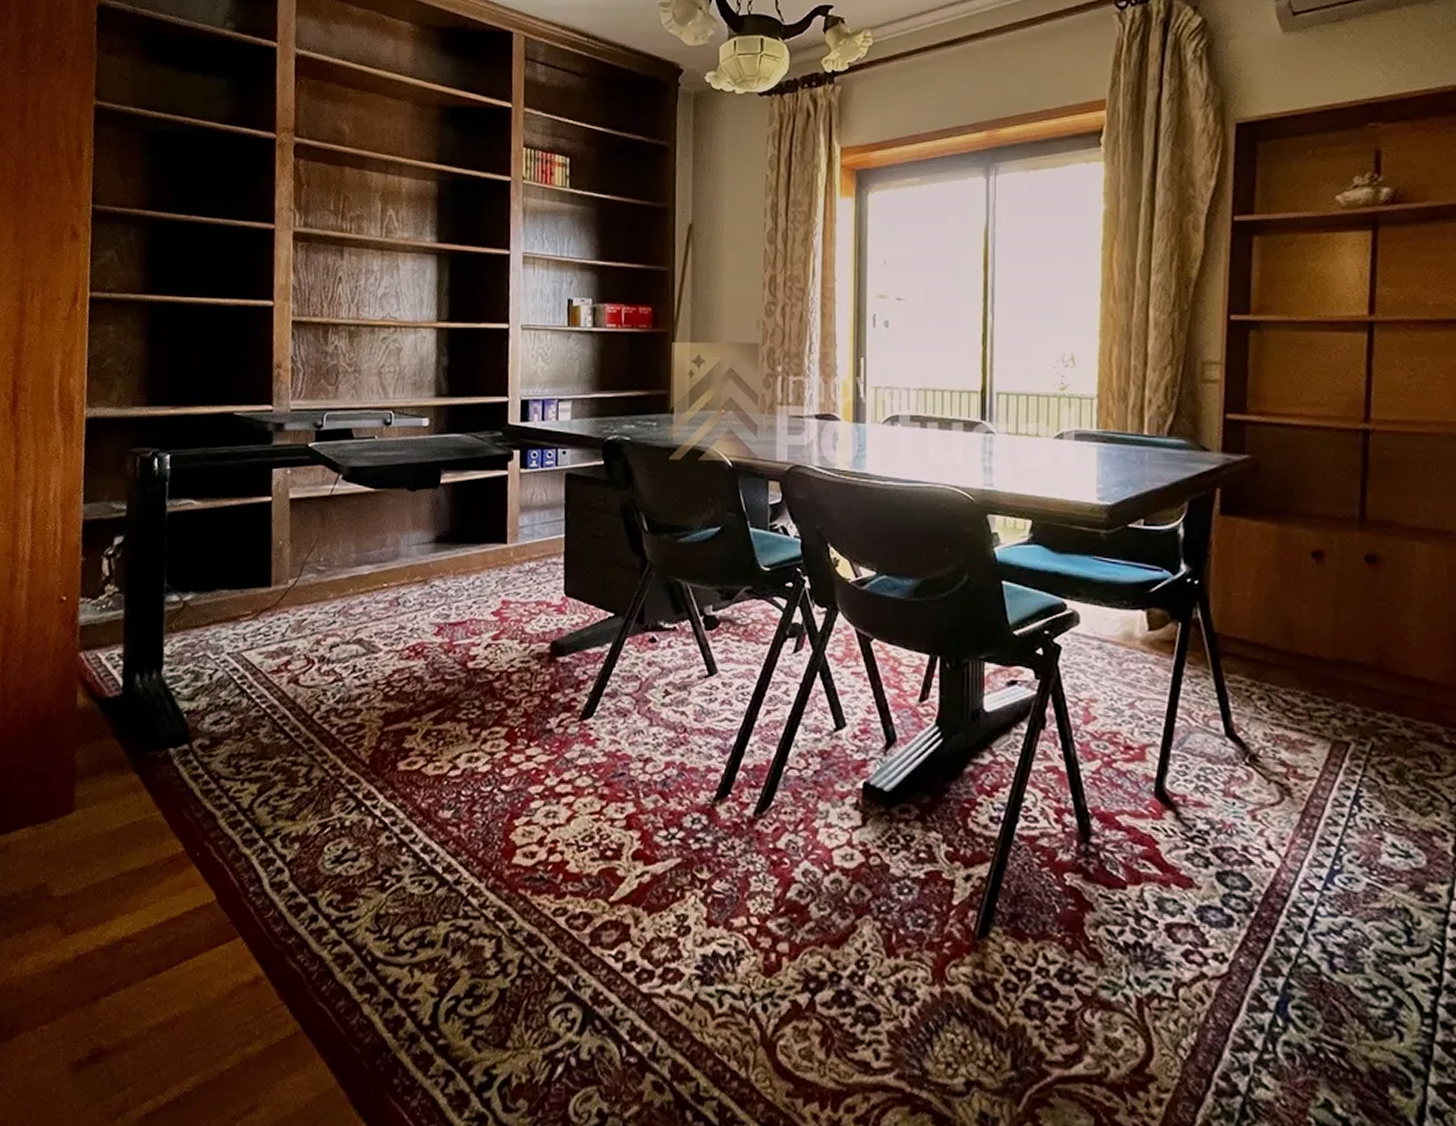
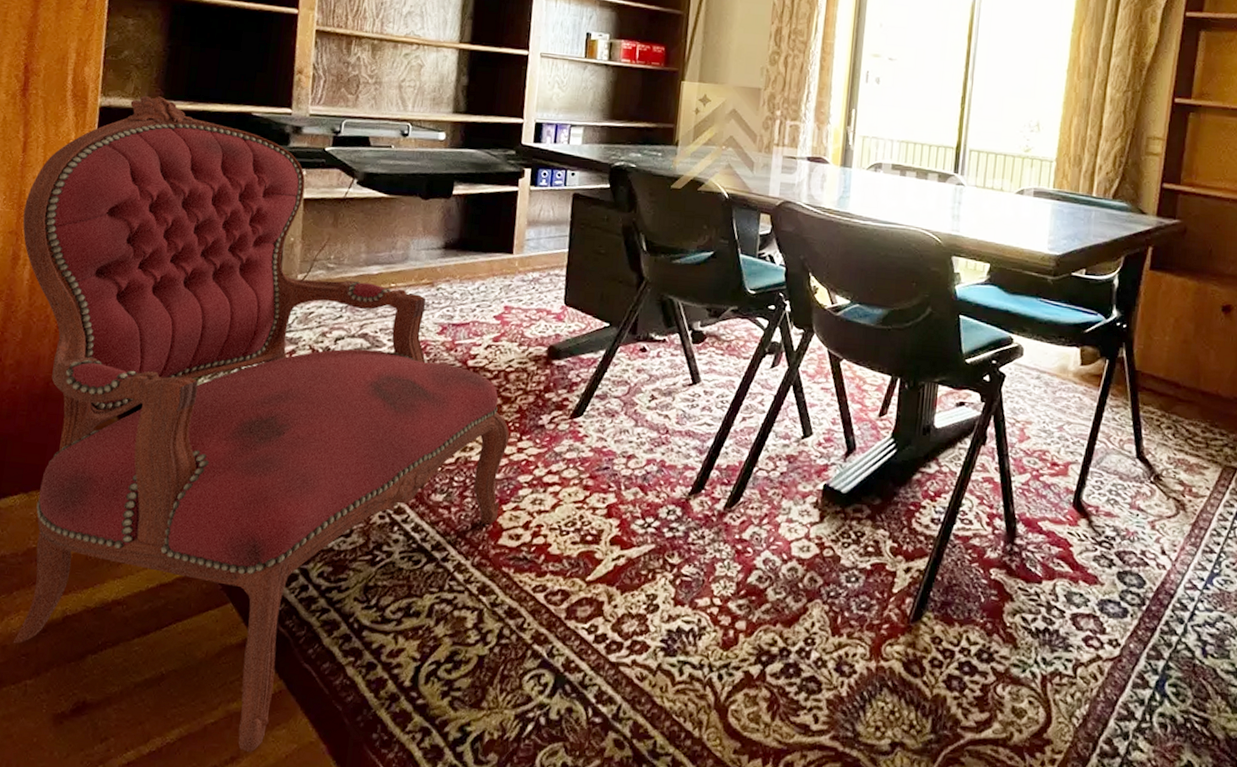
armchair: none [18,403,517,1102] -> present [12,96,510,753]

